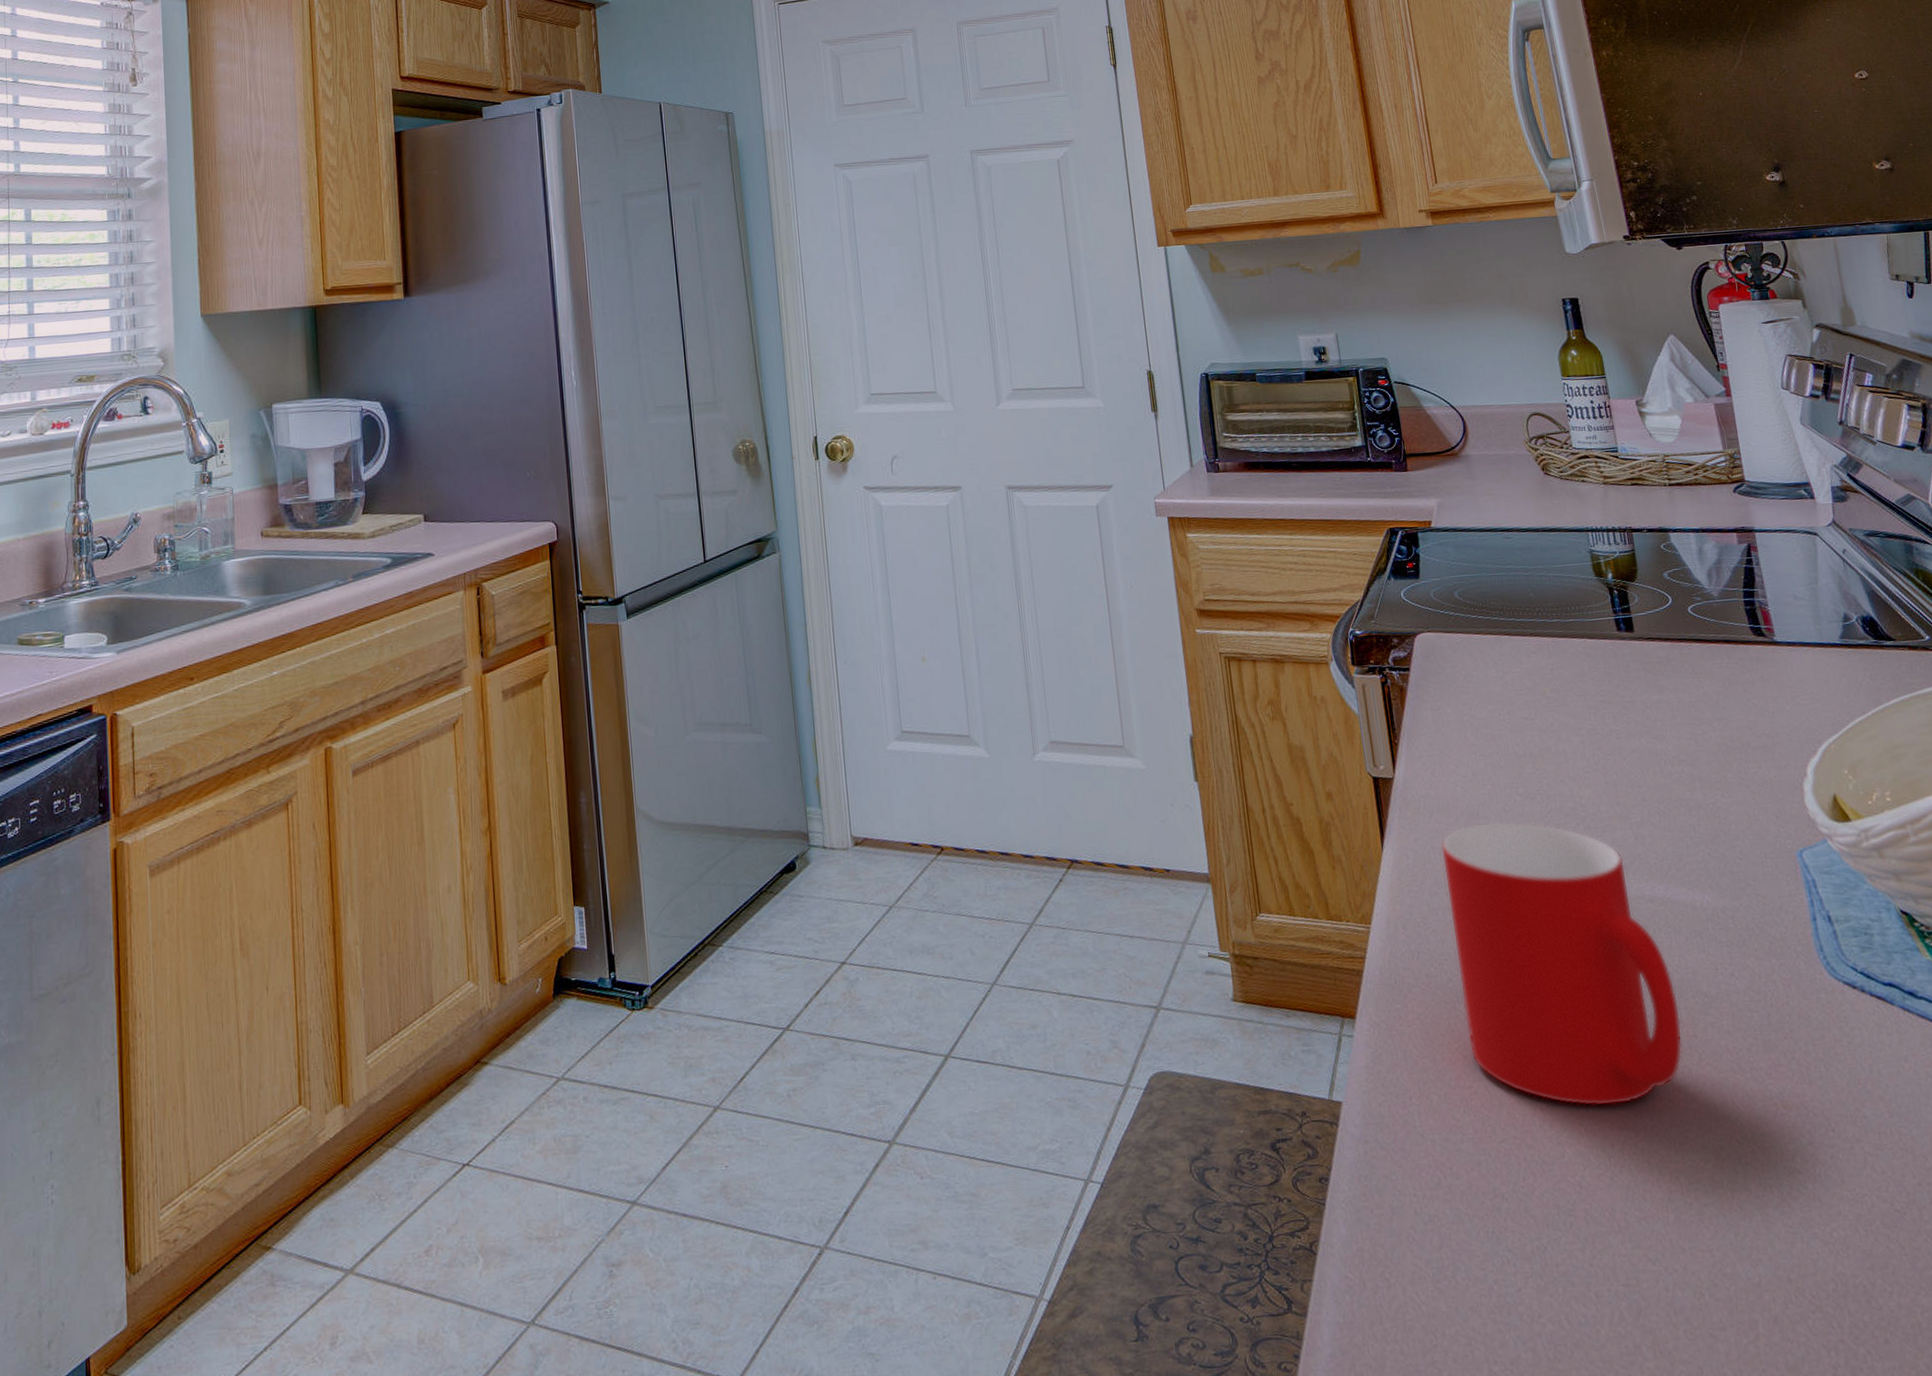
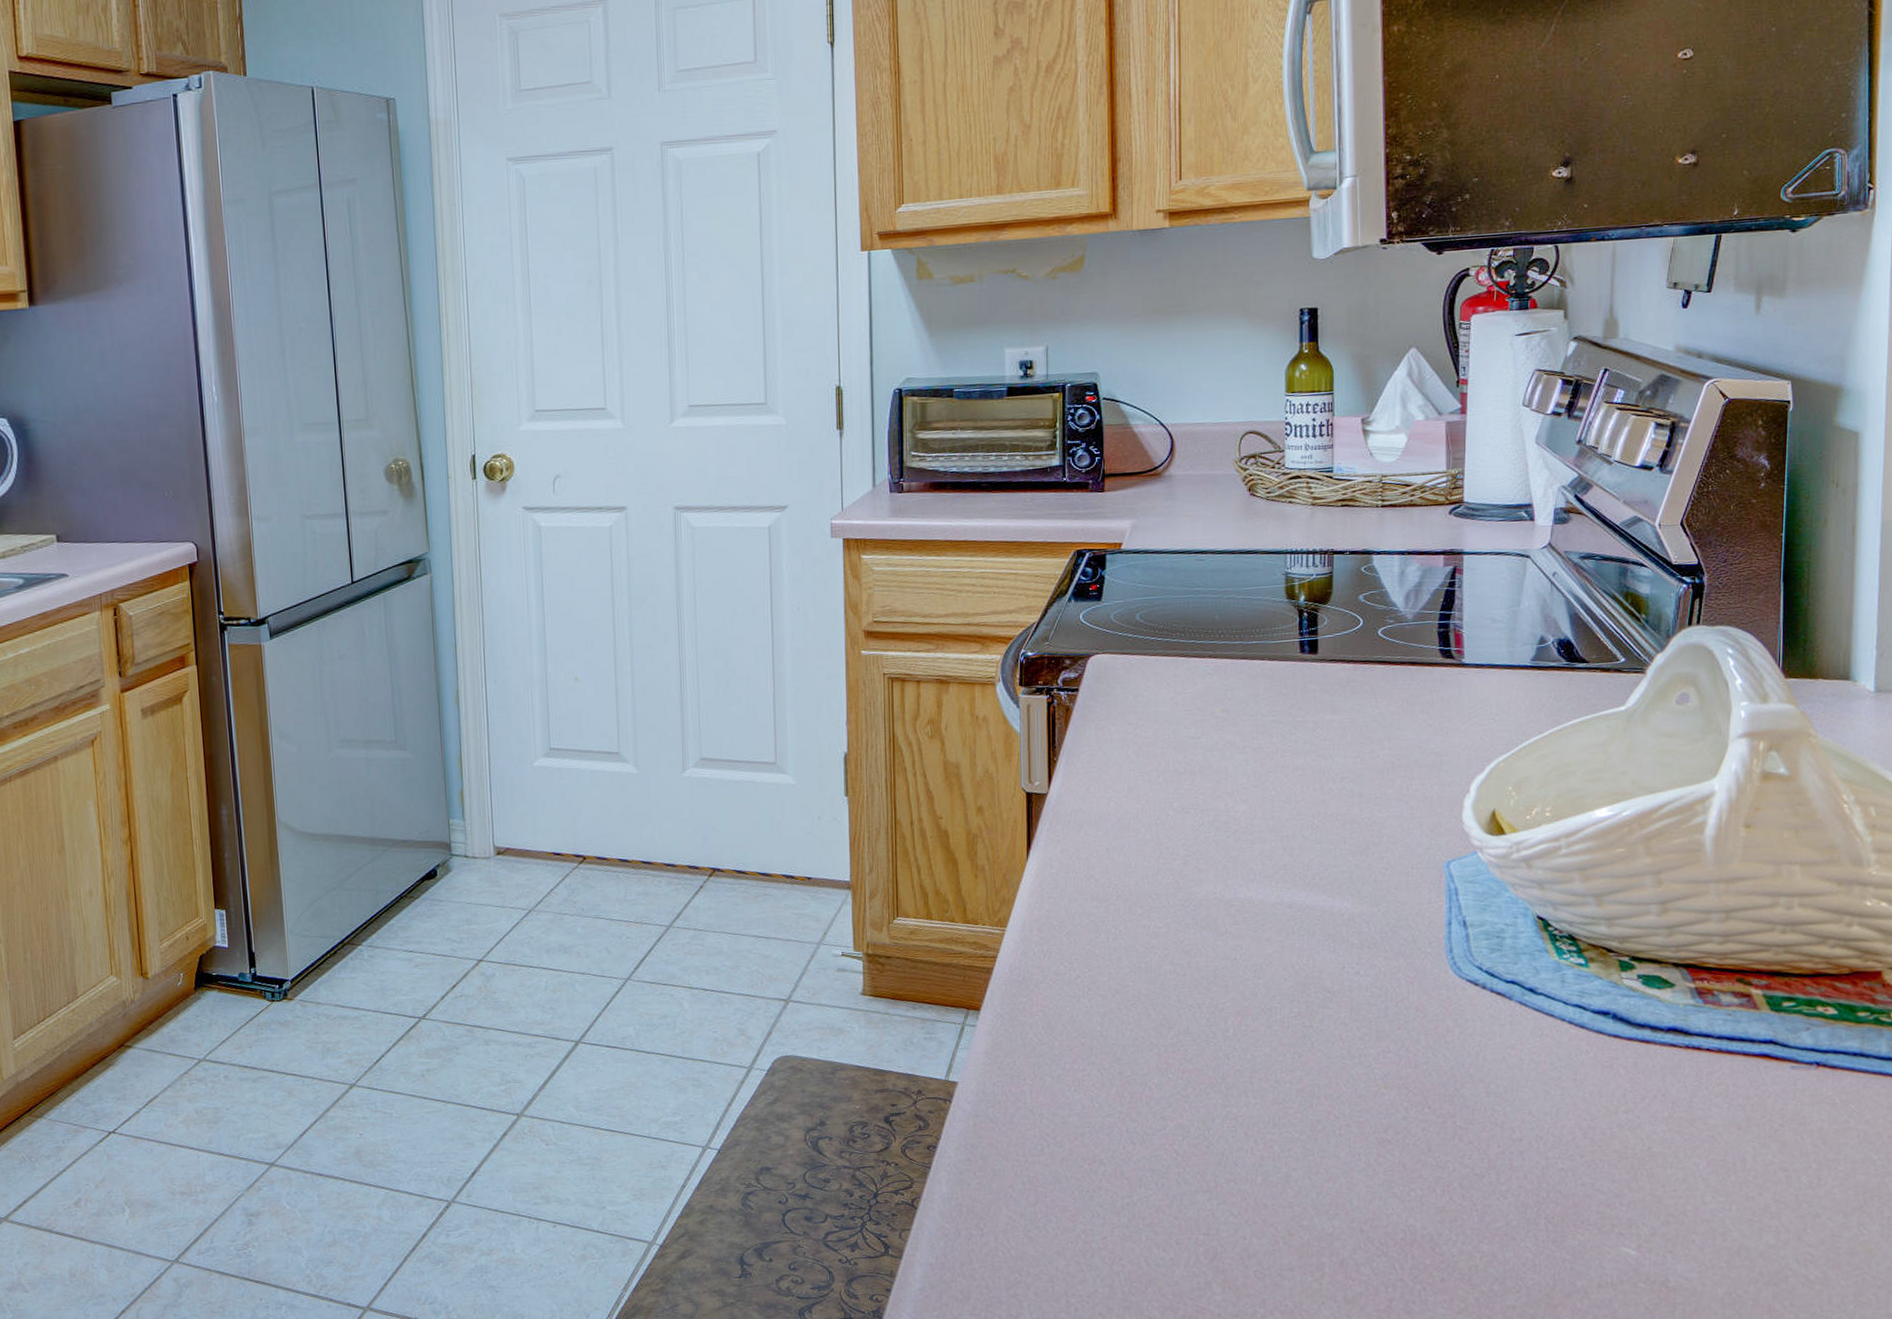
cup: present [1440,821,1683,1107] -> none [1085,834,1299,1087]

